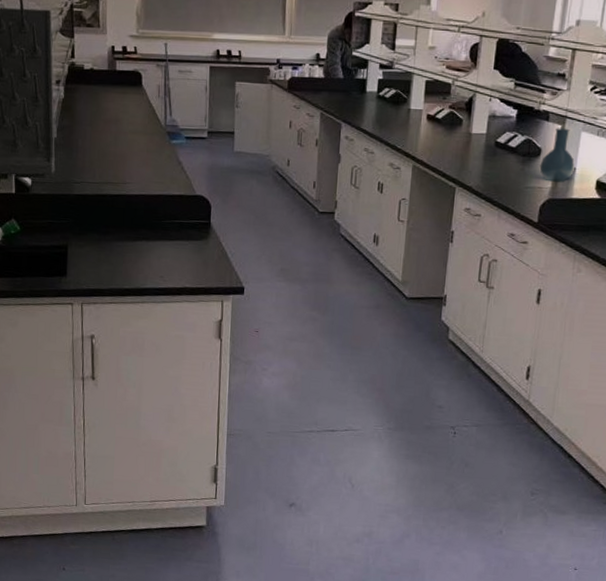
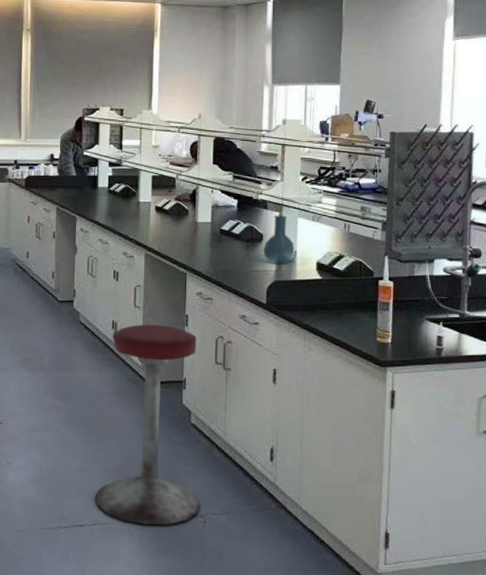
stool: none [347,239,461,434] -> present [94,324,201,525]

